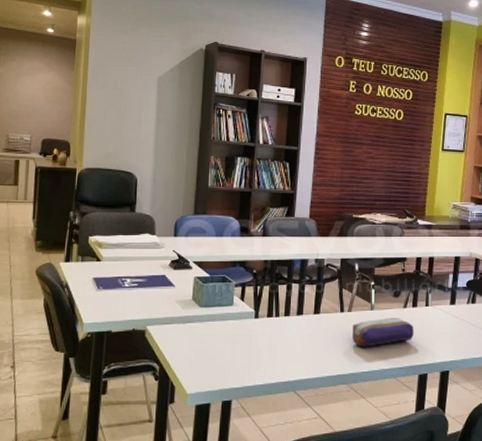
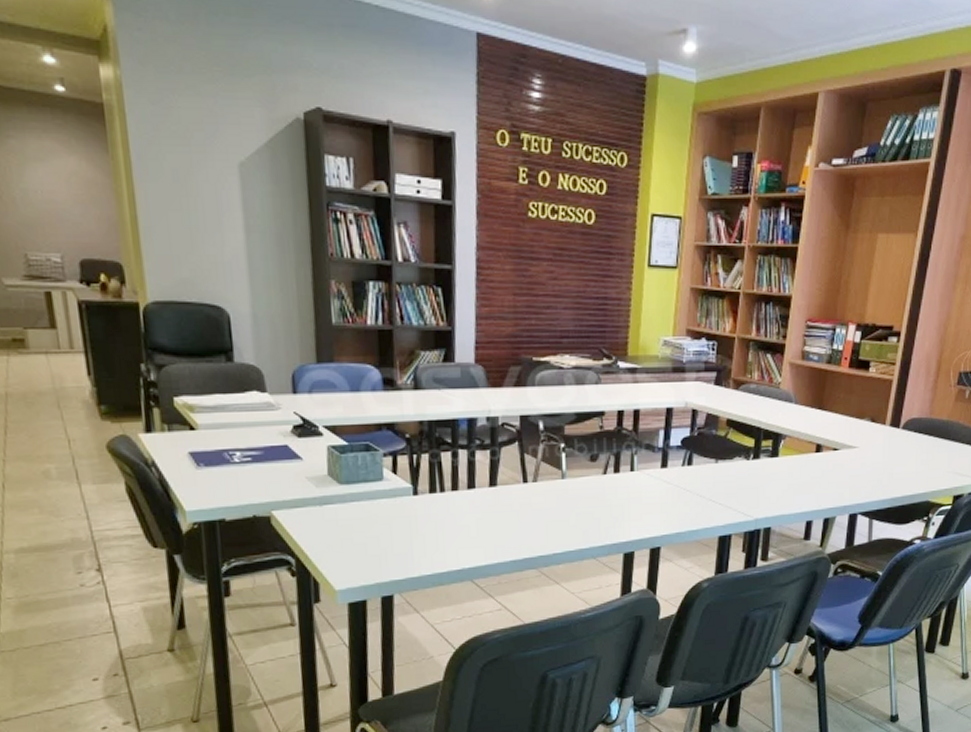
pencil case: present [352,318,414,347] -> none [539,487,617,524]

